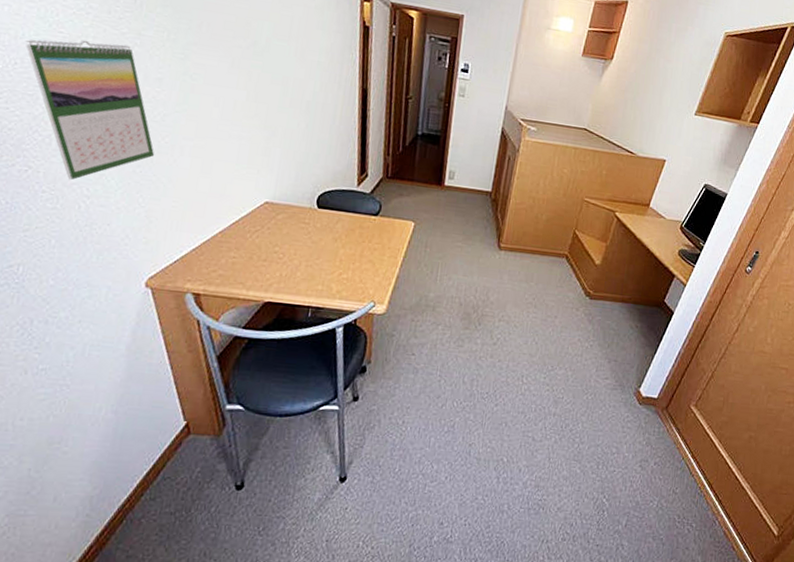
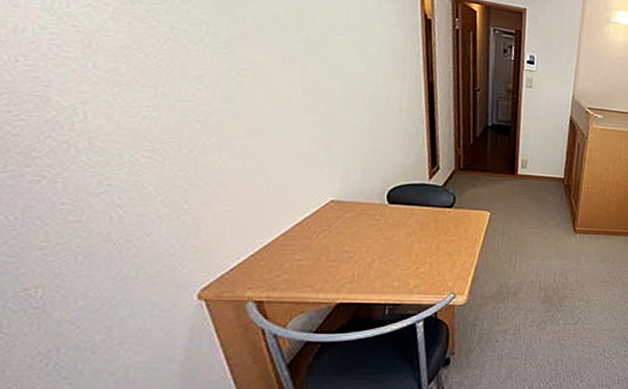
calendar: present [25,39,155,180] -> none [27,33,200,188]

